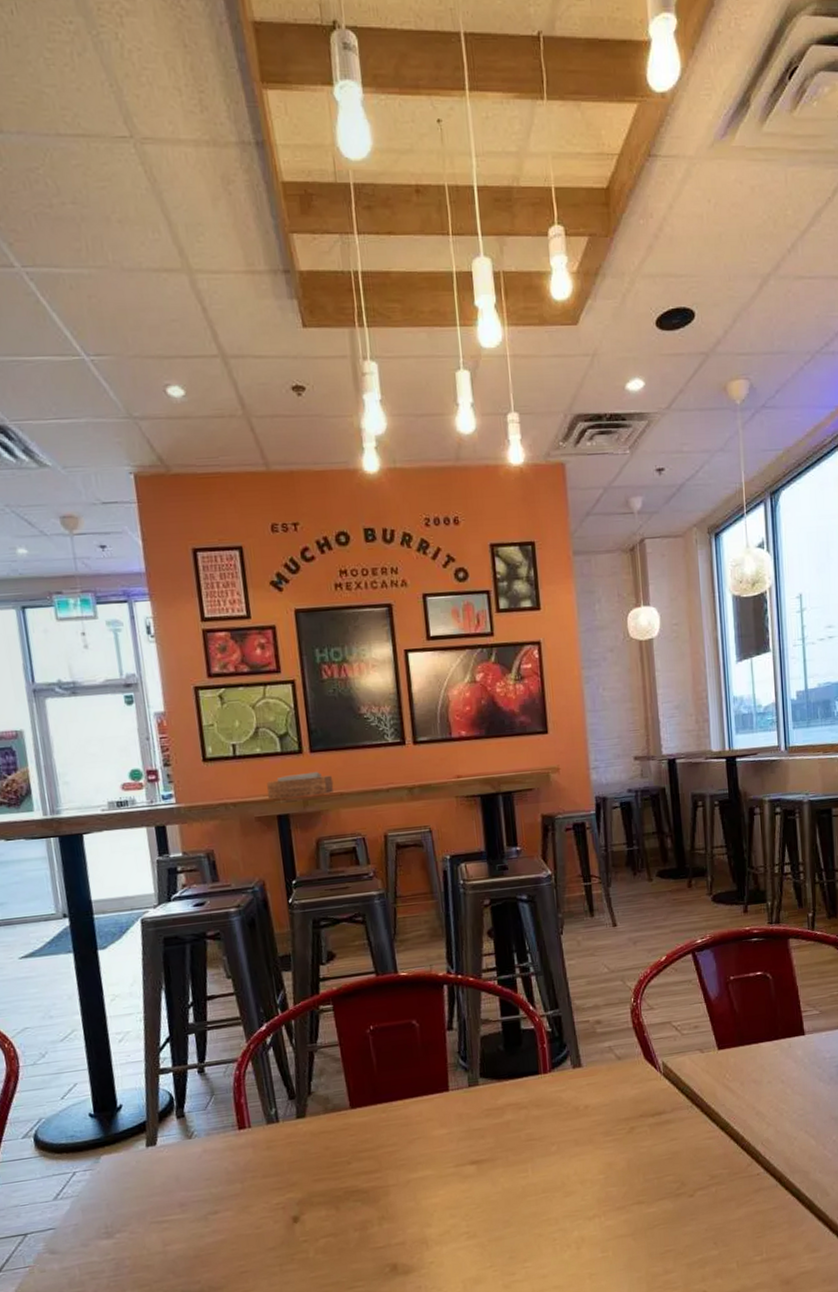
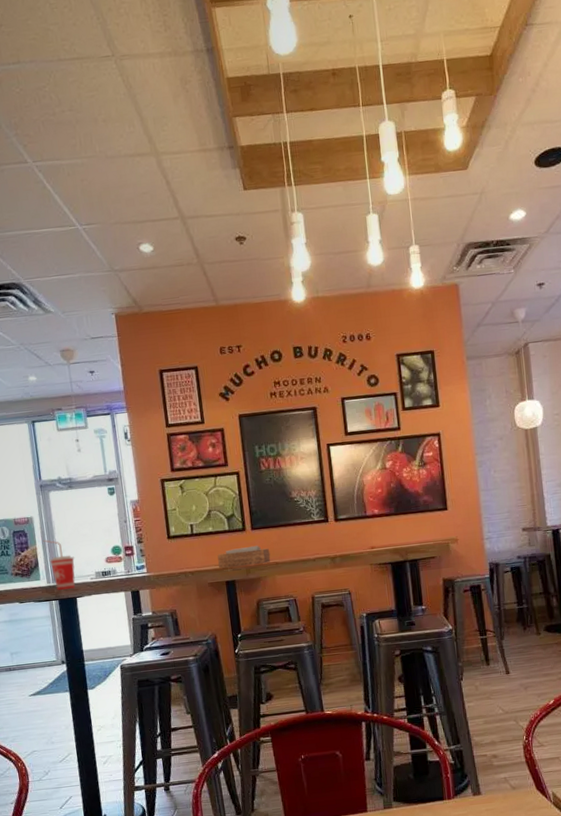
beverage cup: none [37,760,81,825] -> present [43,540,75,590]

